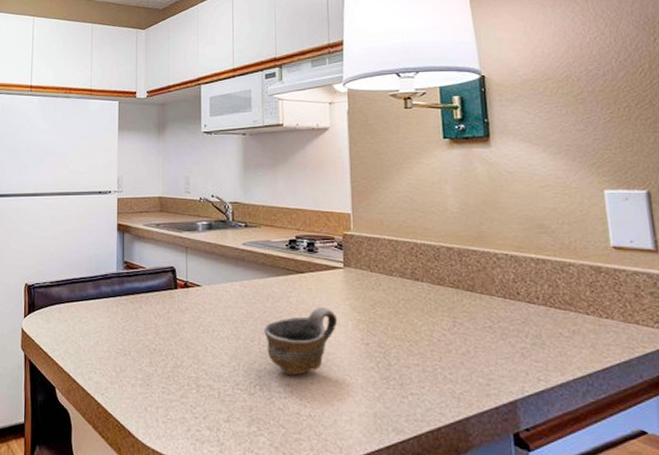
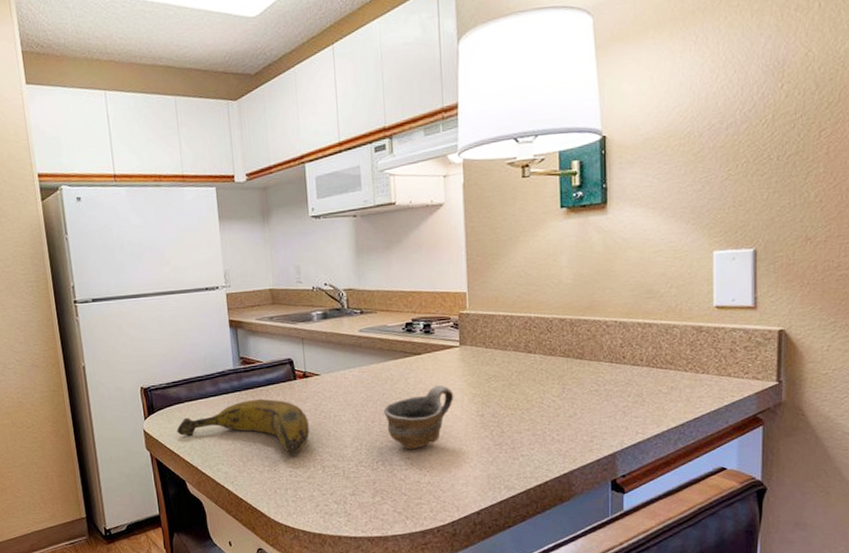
banana: none [54,305,186,369] -> present [177,398,309,455]

